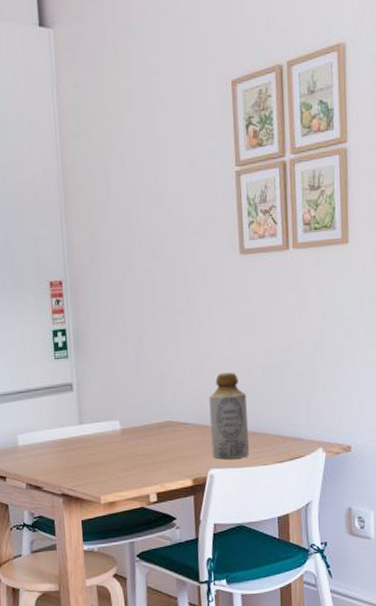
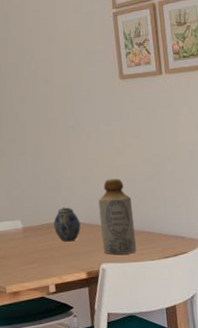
teapot: none [157,405,188,445] -> present [54,207,81,242]

